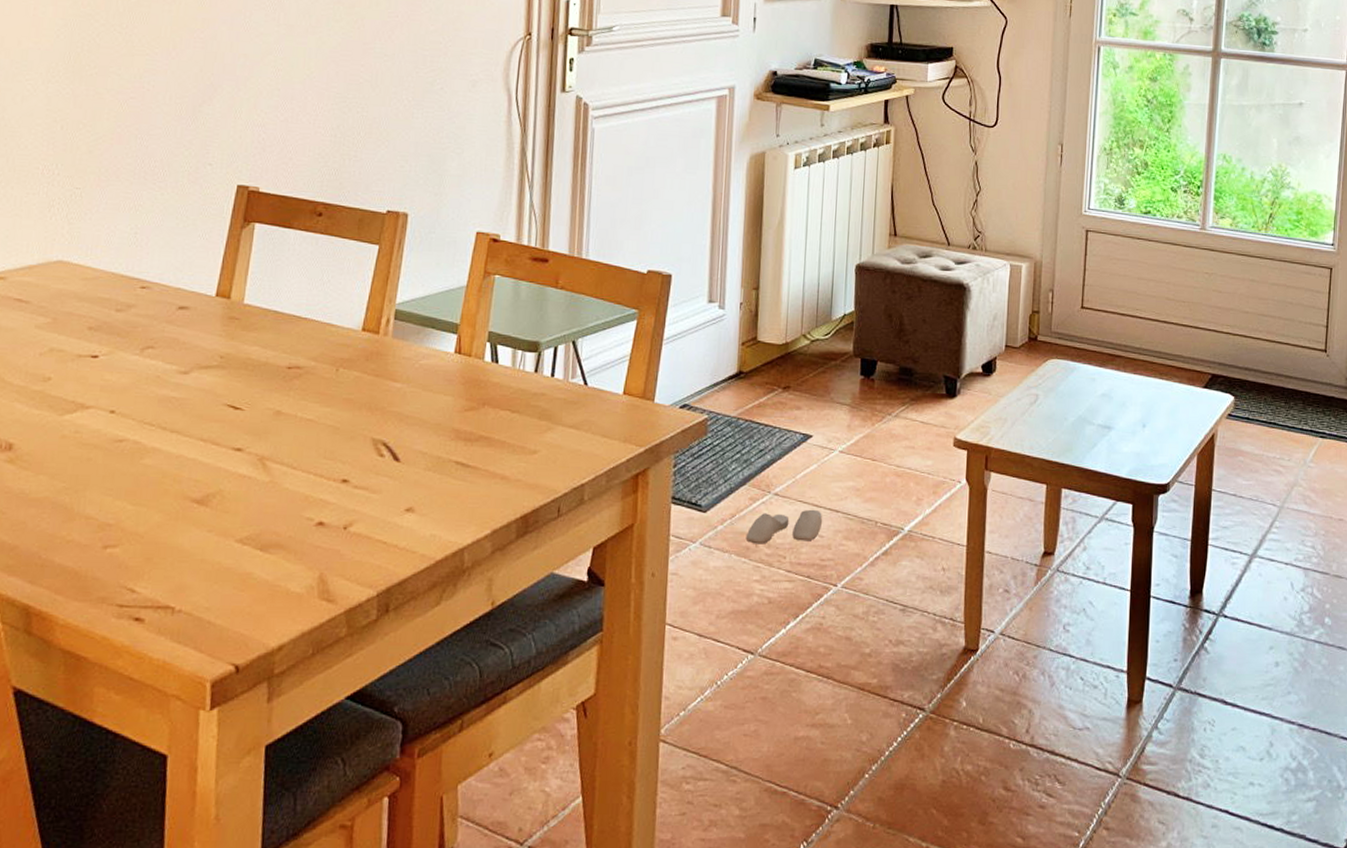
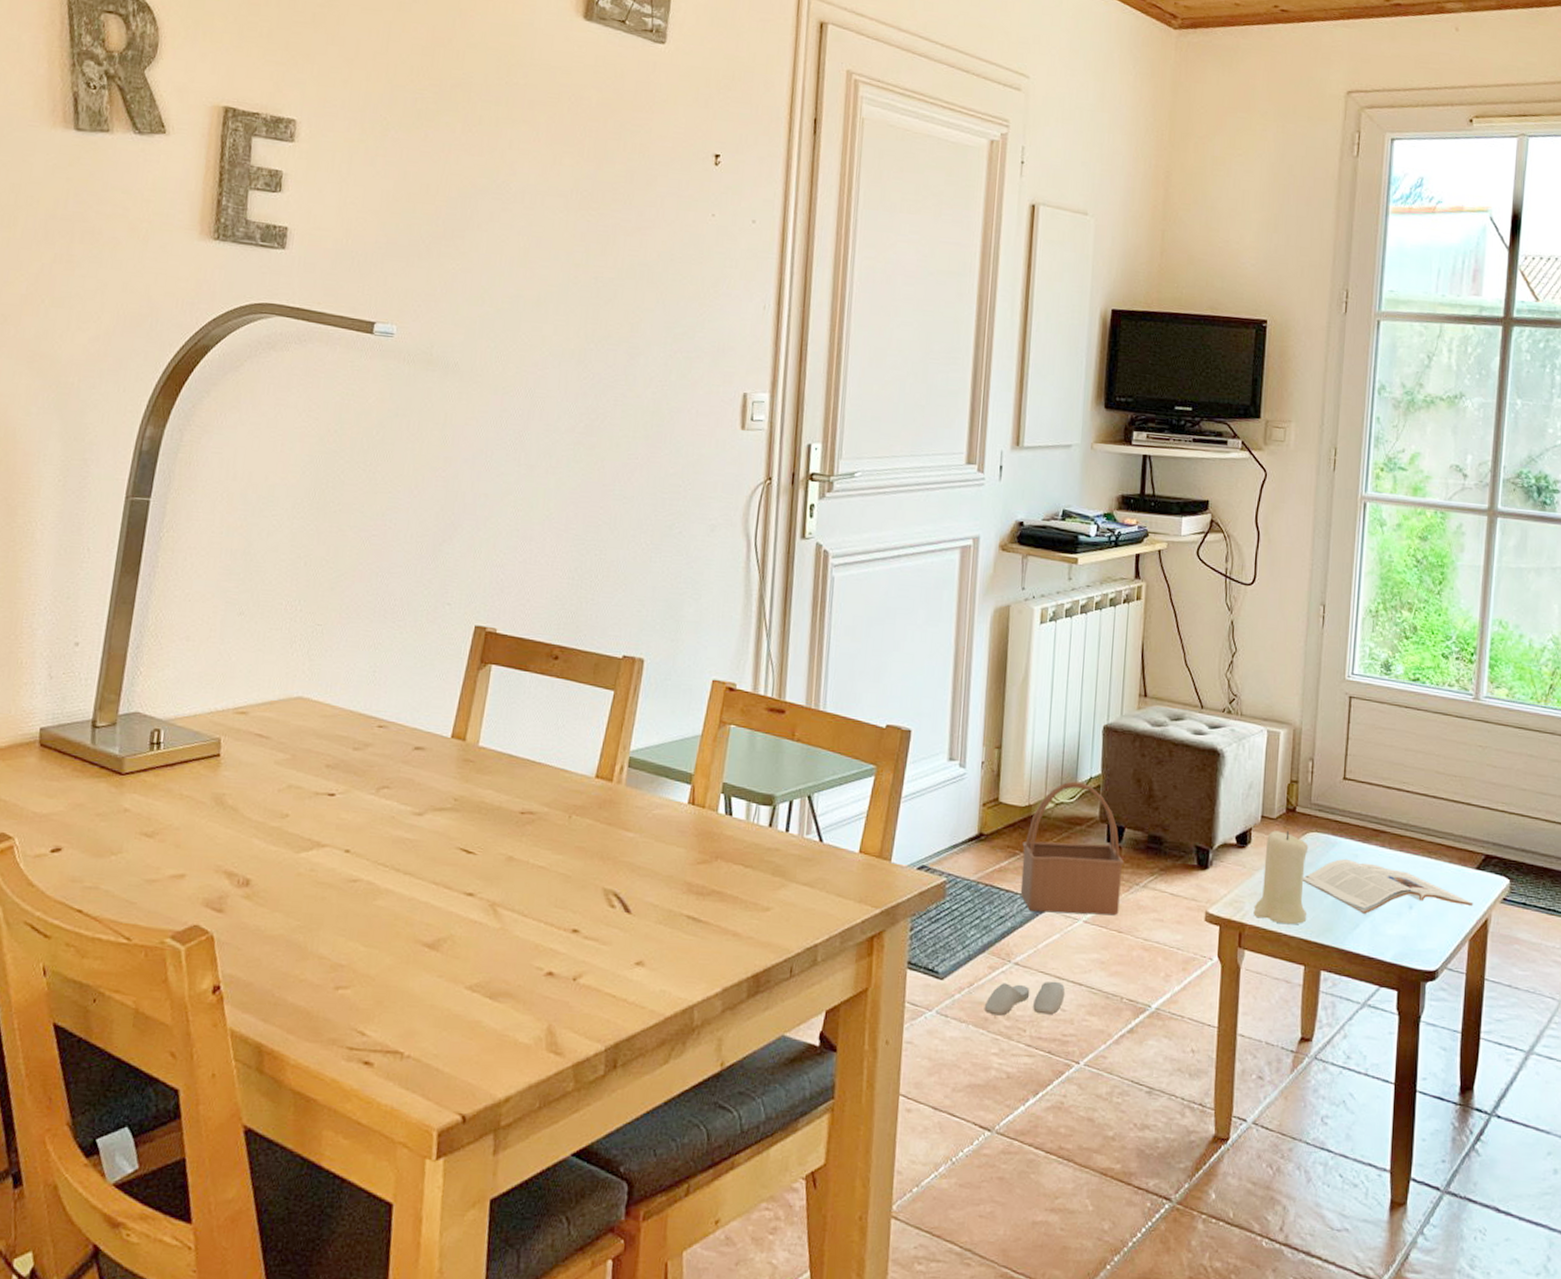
basket: none [778,318,876,445] -> present [1020,781,1124,915]
candle: none [999,358,1050,447] -> present [1253,830,1309,925]
magazine: none [1044,382,1202,435] -> present [1303,858,1474,915]

